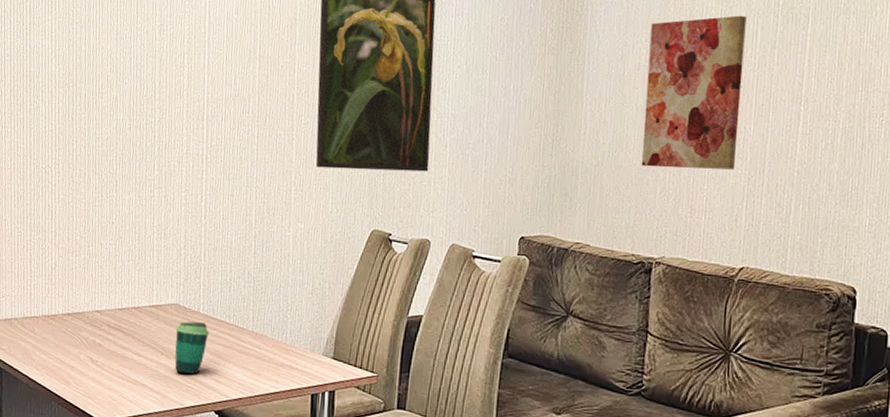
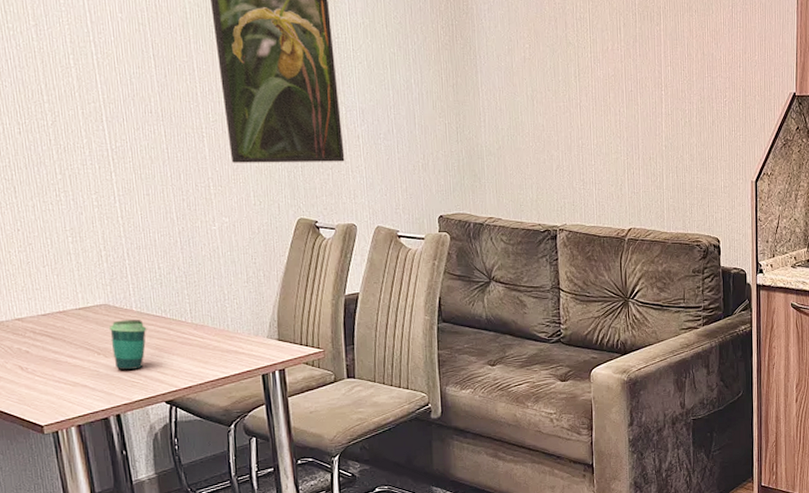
wall art: present [641,15,747,170] -> none [531,13,615,148]

